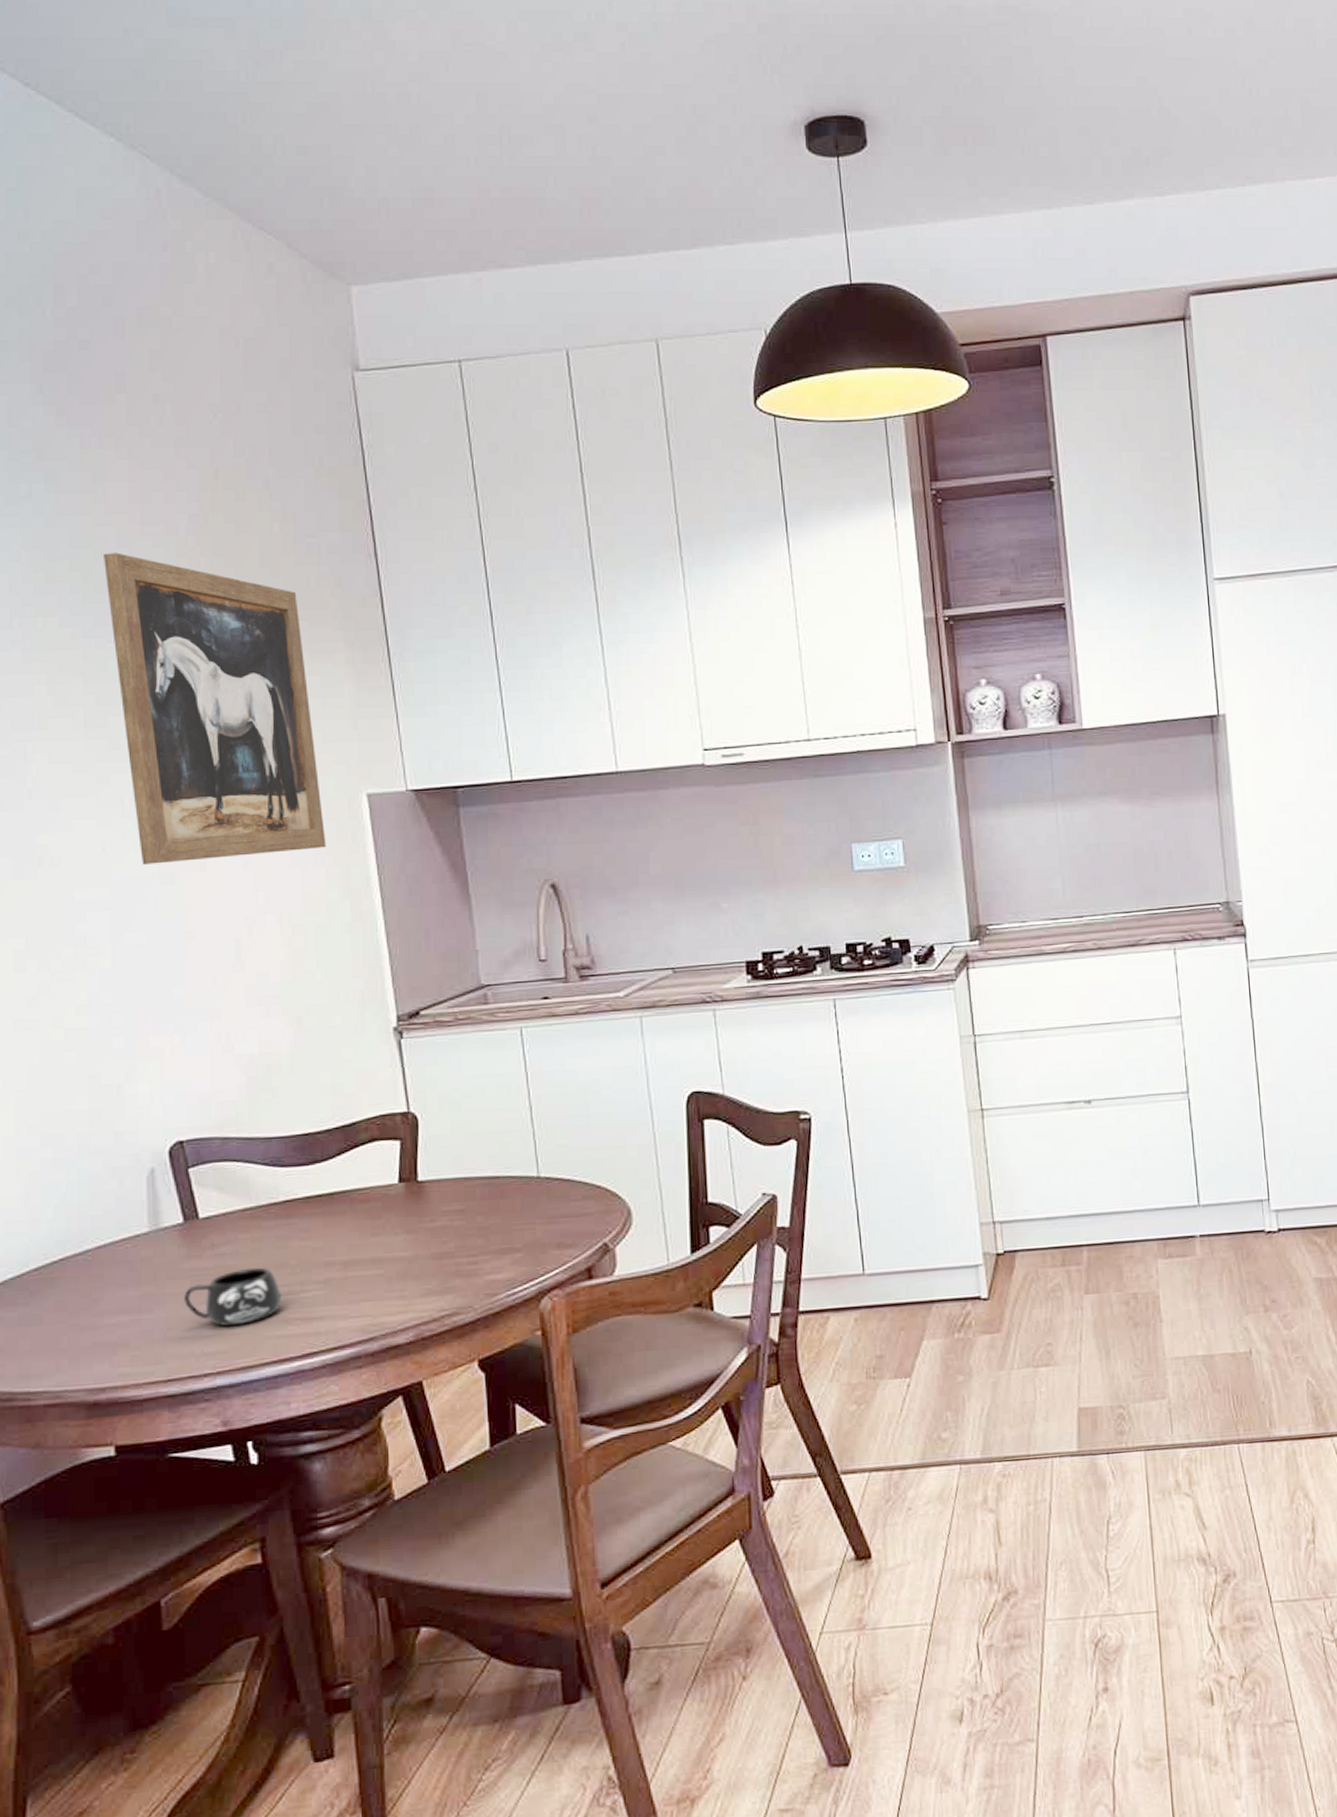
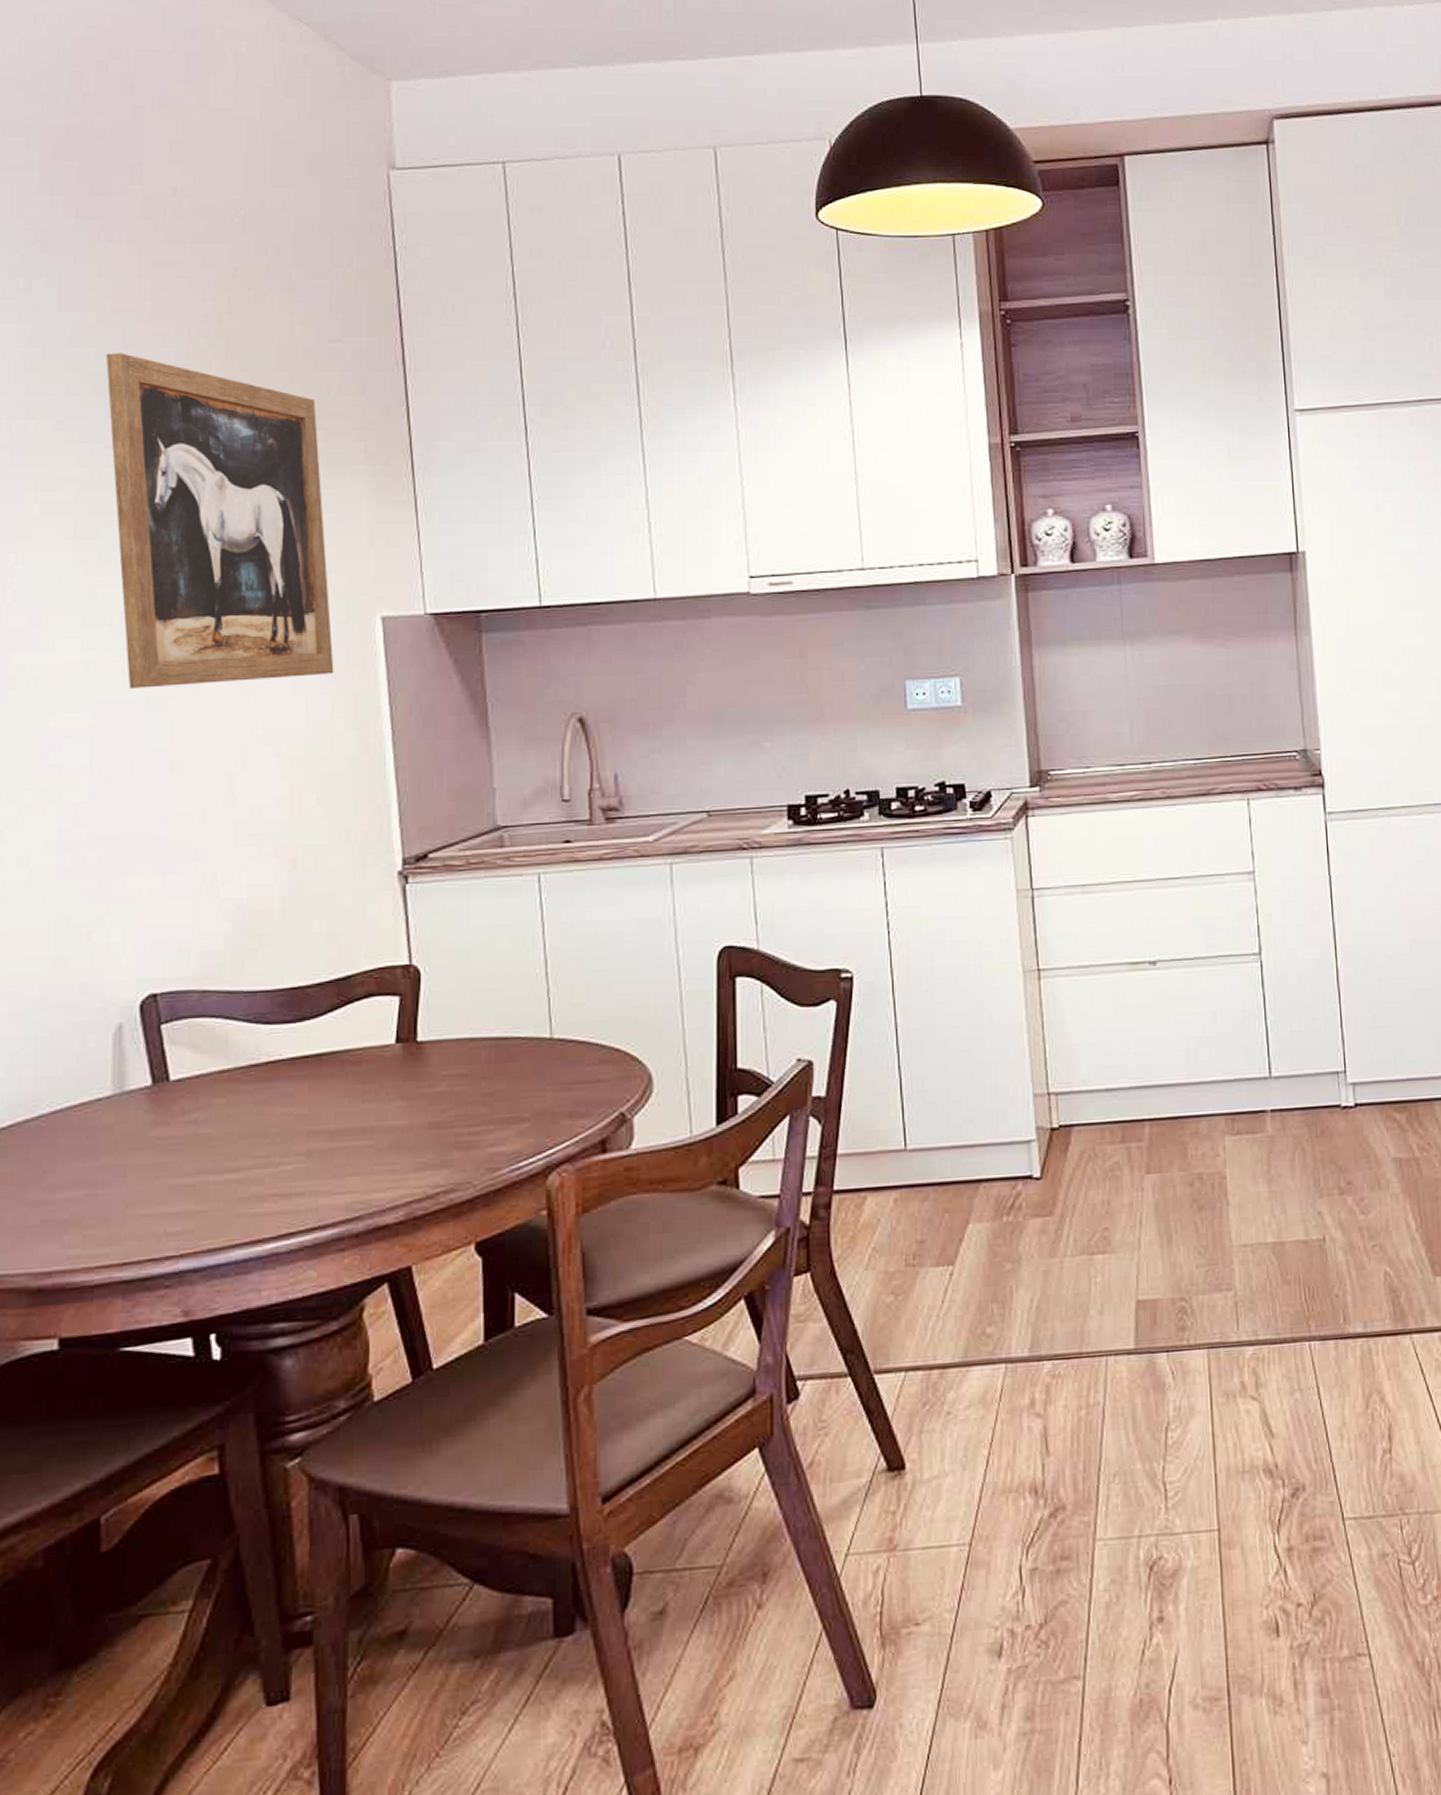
mug: present [183,1267,282,1326] -> none [146,1136,258,1202]

